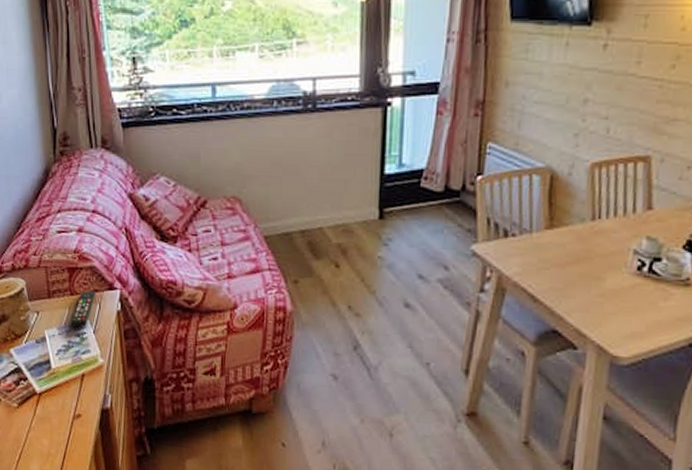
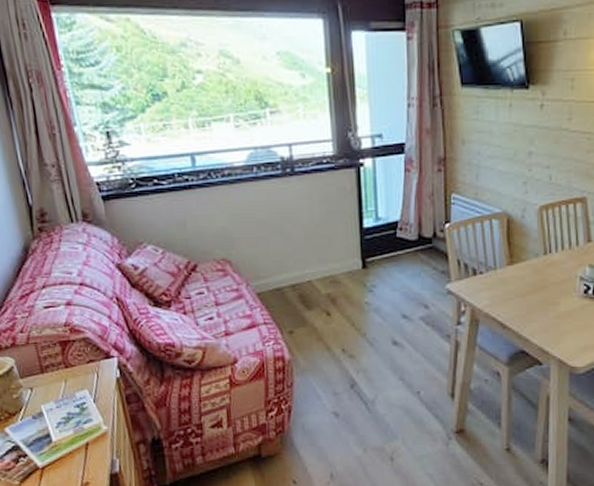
remote control: present [70,290,96,327] -> none [68,361,93,399]

